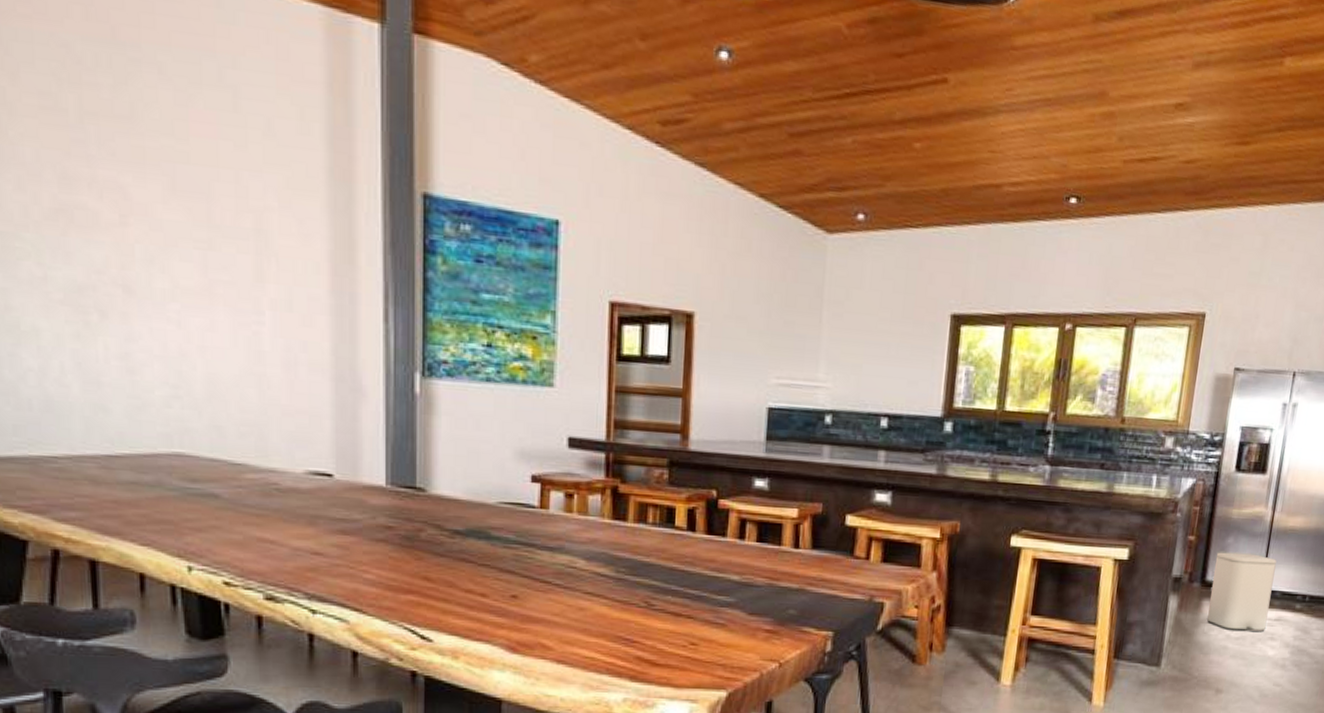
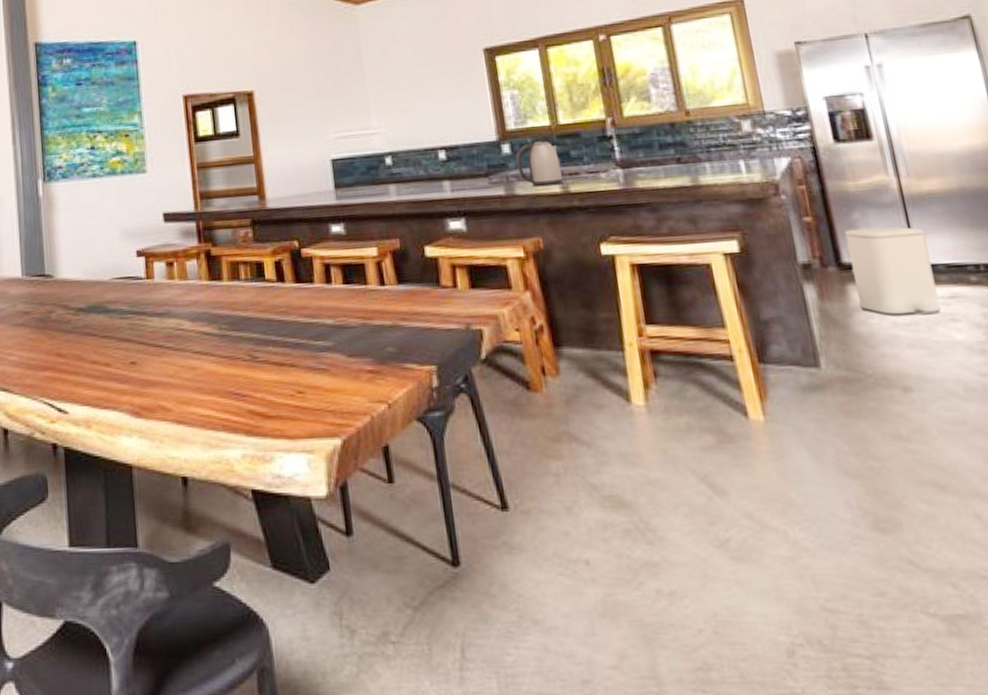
kettle: none [954,424,997,472] -> present [516,141,563,186]

